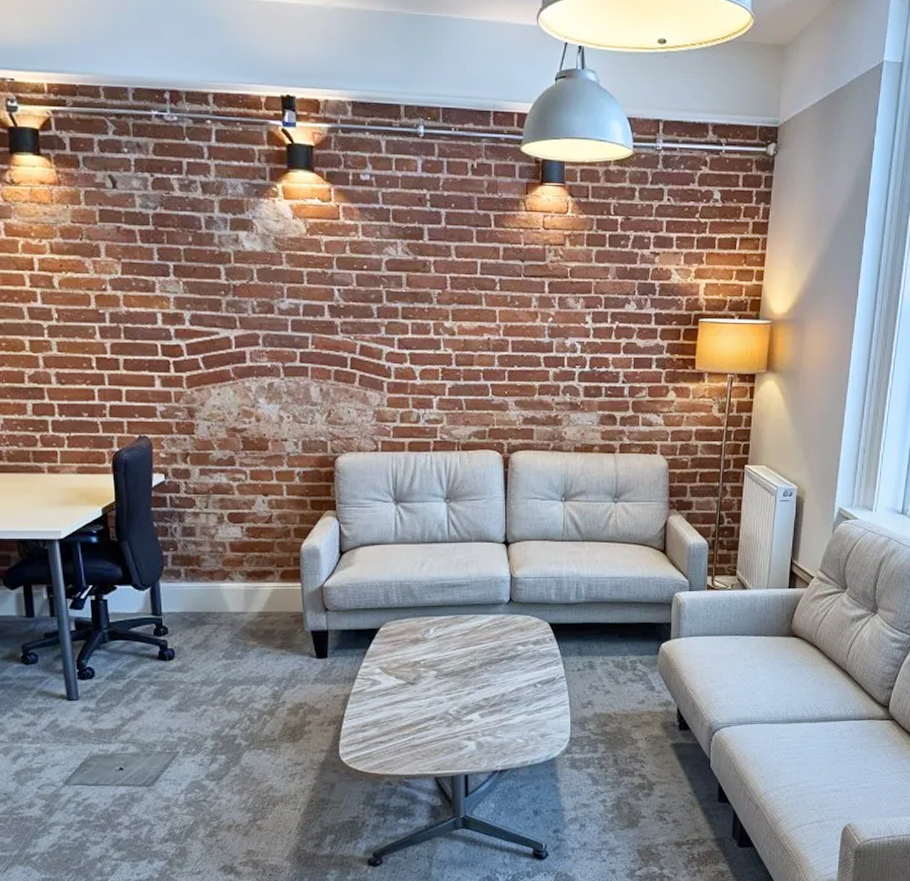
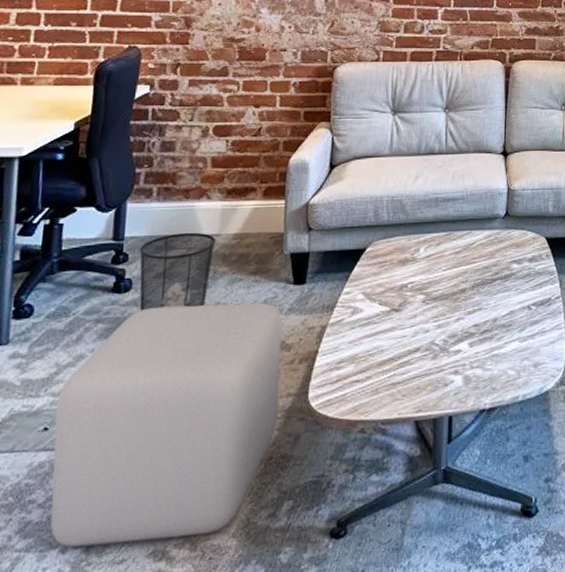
pouf: none [126,672,315,860] -> present [50,302,282,547]
waste bin: none [177,610,243,676] -> present [139,232,216,311]

